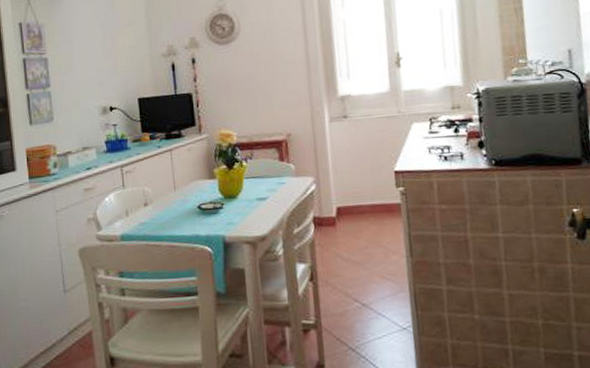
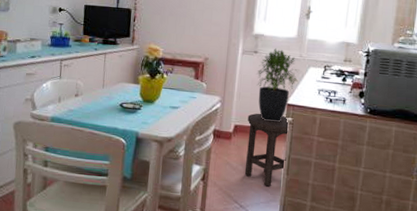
stool: none [350,186,407,275] -> present [244,113,289,187]
potted plant: none [351,108,401,197] -> present [256,48,300,122]

